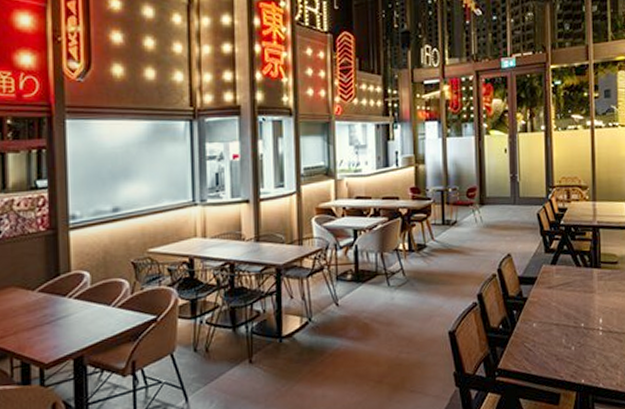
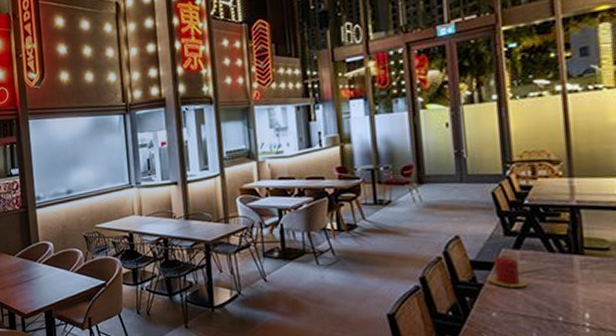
candle: none [531,272,560,300] -> present [488,257,528,288]

